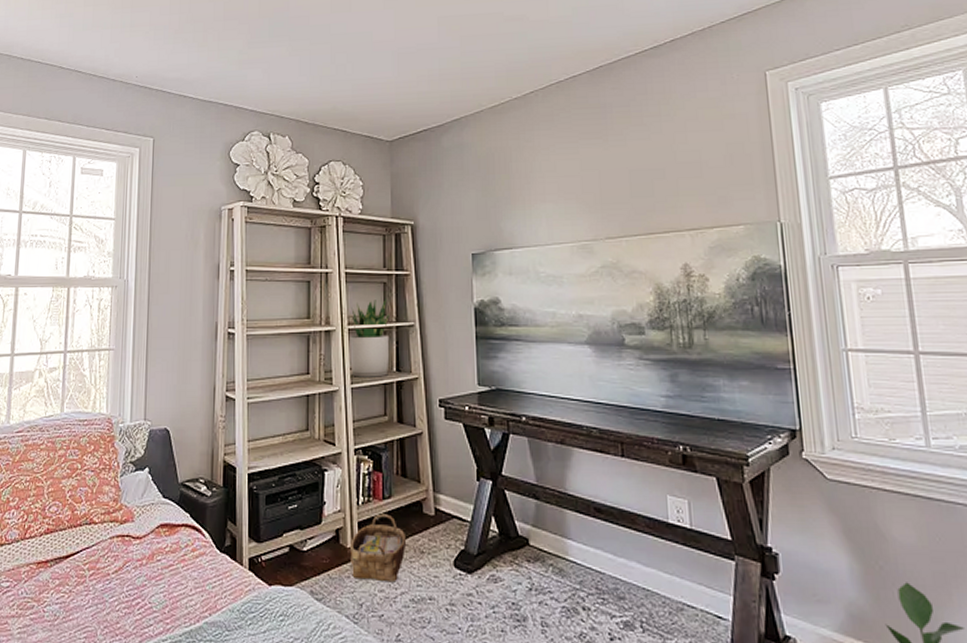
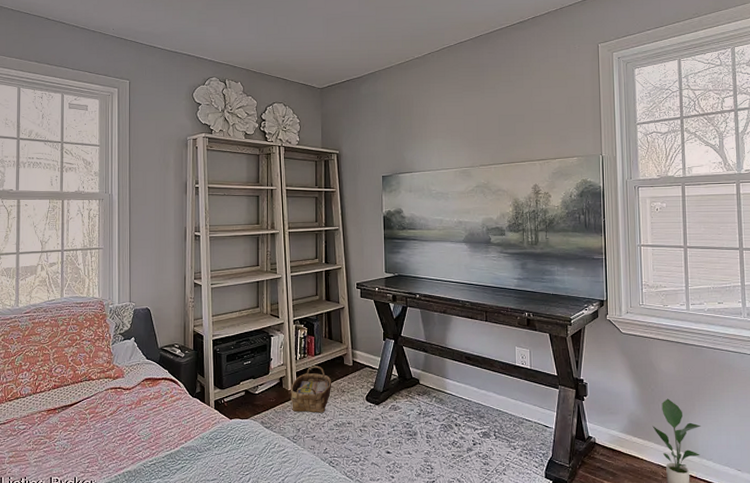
planter: present [350,298,390,377] -> none [290,209,320,268]

